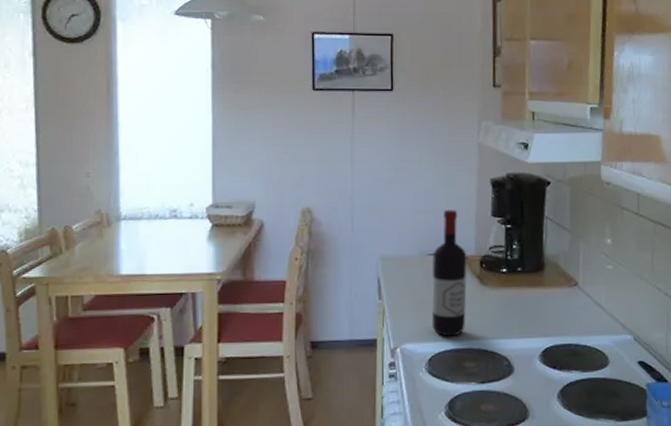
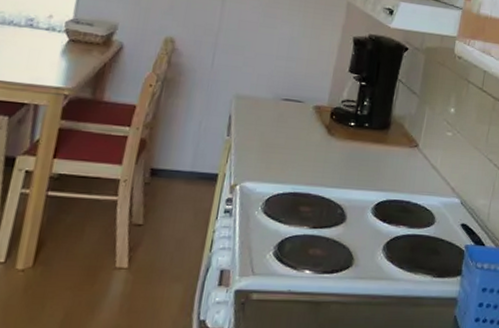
wine bottle: present [431,210,467,337] -> none [274,60,320,181]

